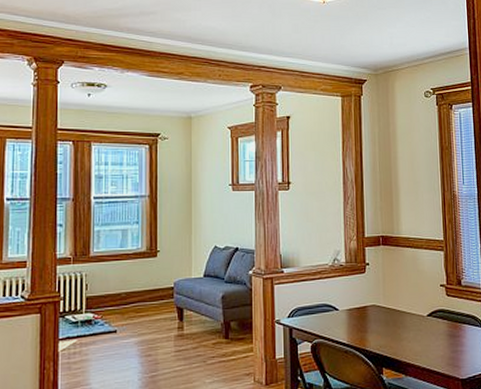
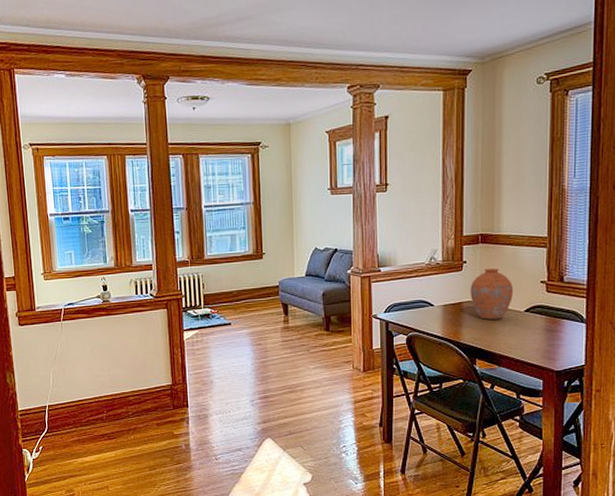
vase: none [374,271,416,325] -> present [470,268,514,320]

